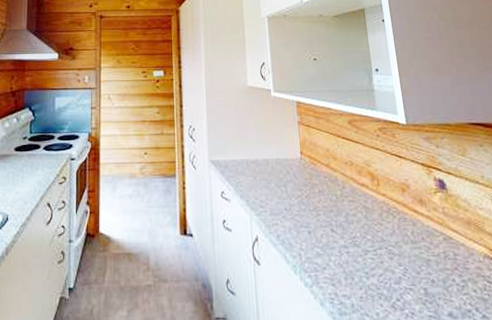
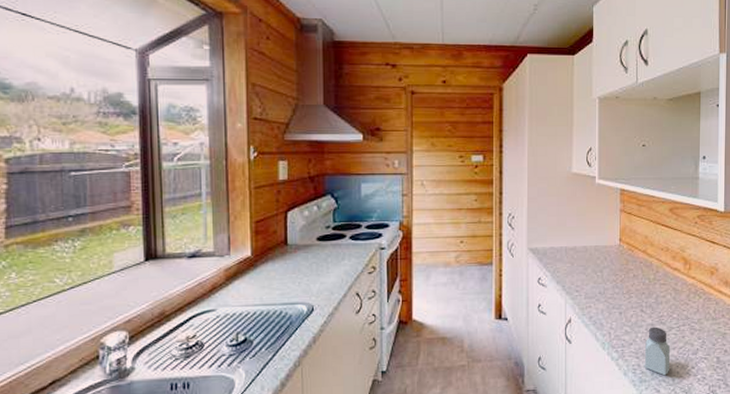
saltshaker: none [340,249,371,308] -> present [645,326,670,376]

